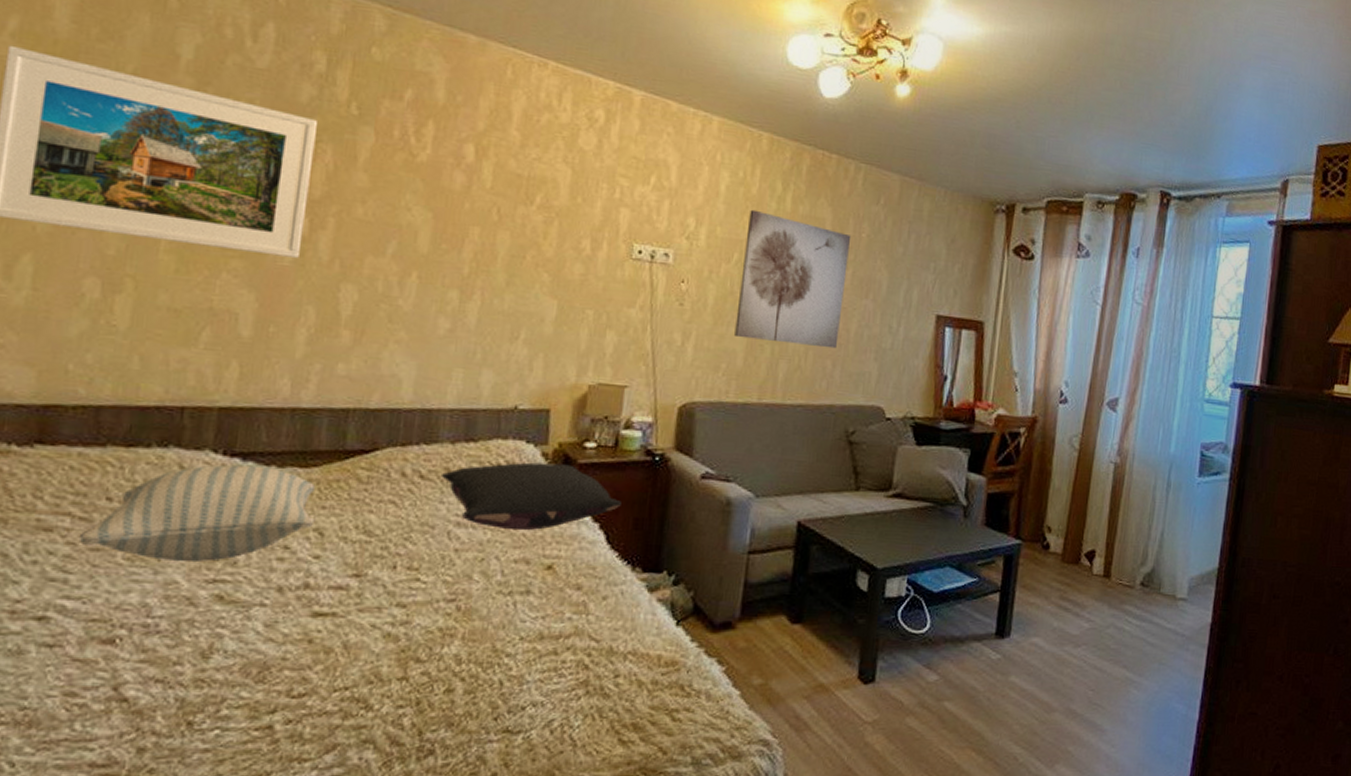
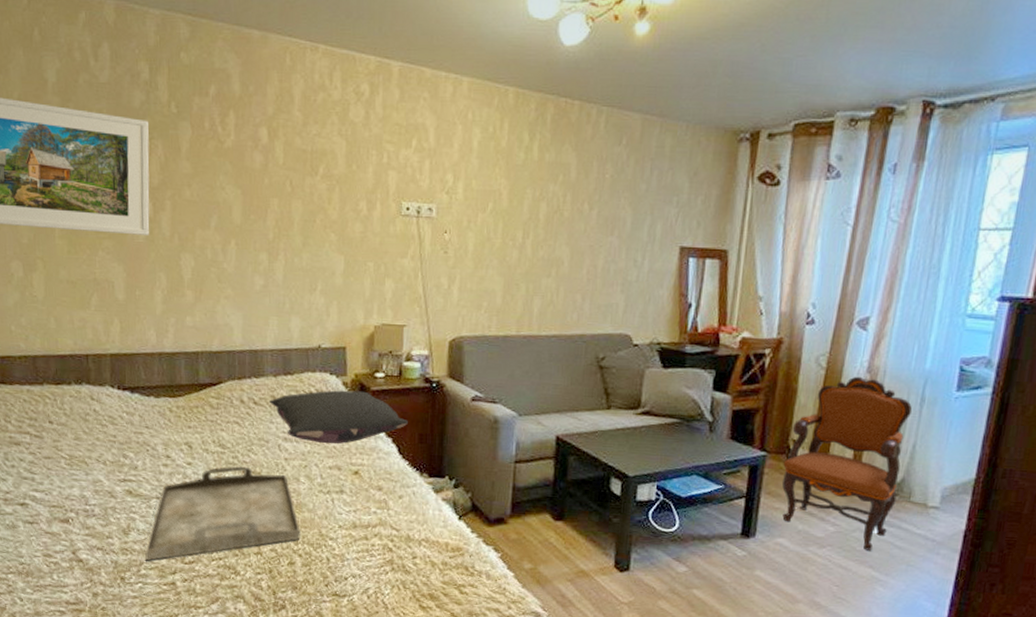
pillow: present [80,464,315,563] -> none [37,396,185,467]
serving tray: none [230,560,468,696] -> present [144,466,302,561]
wall art: present [735,209,852,349] -> none [493,161,596,284]
armchair: none [1036,459,1160,649] -> present [781,376,913,551]

